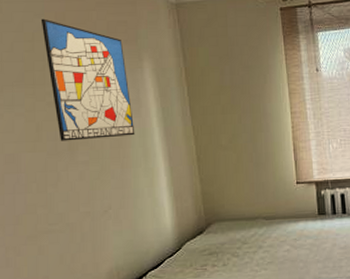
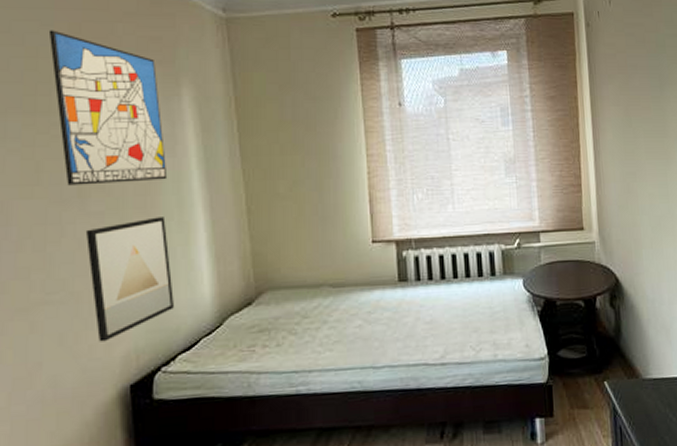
wall art: none [75,164,145,261] -> present [85,217,175,342]

